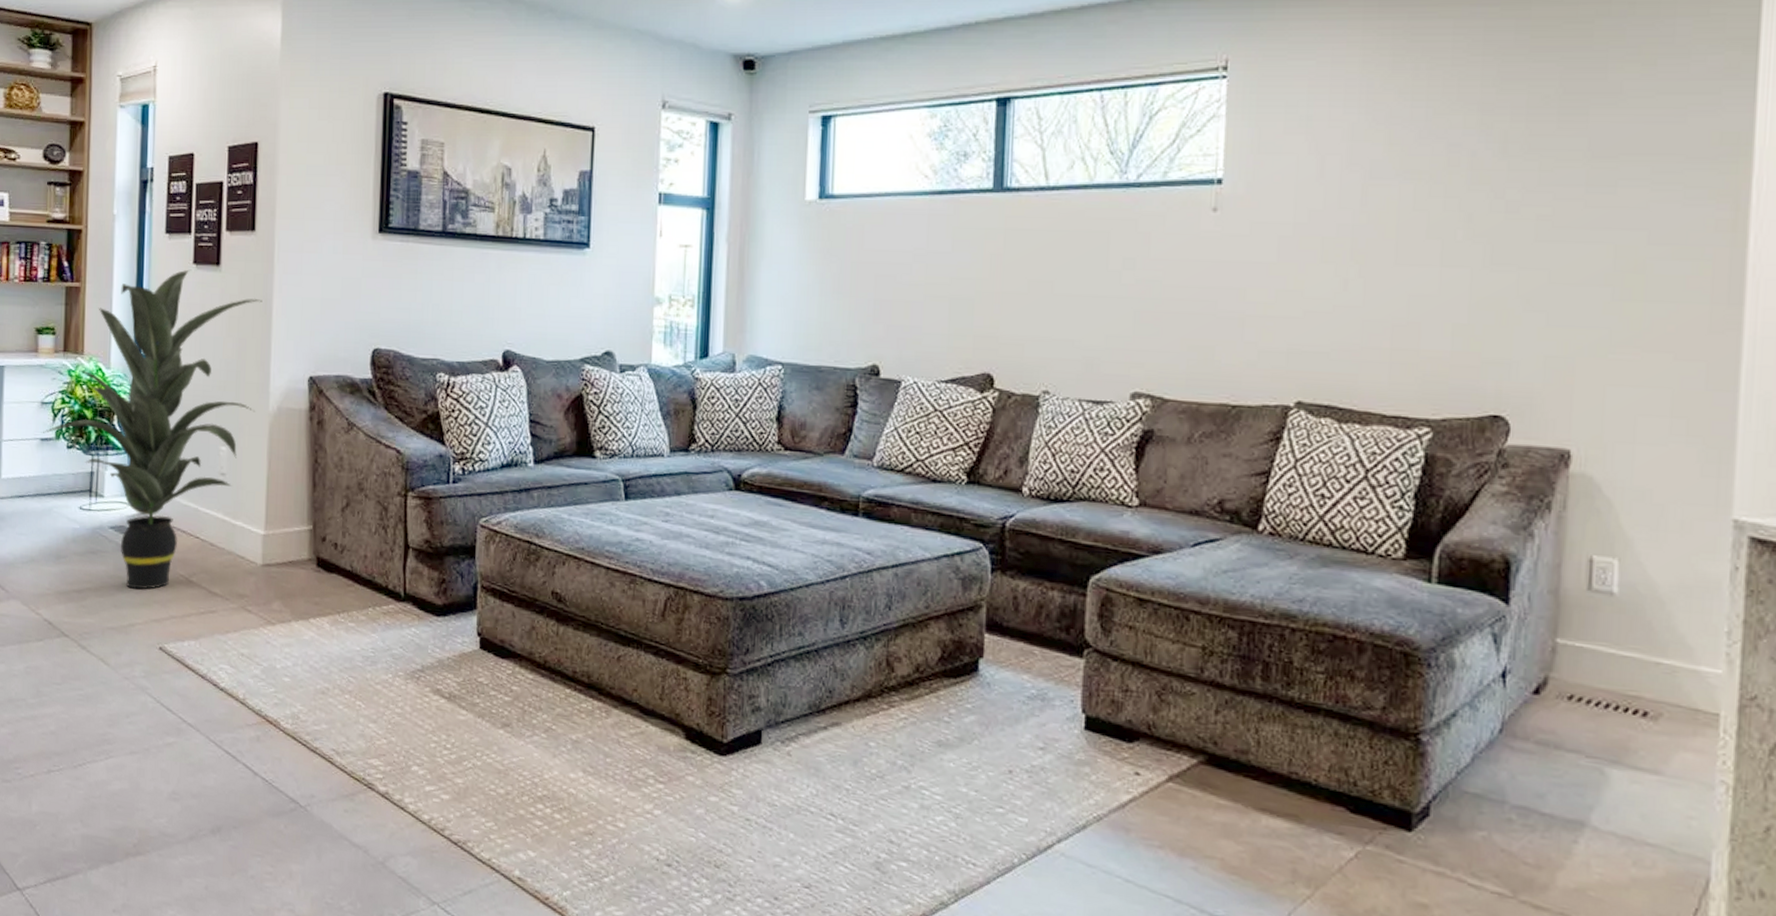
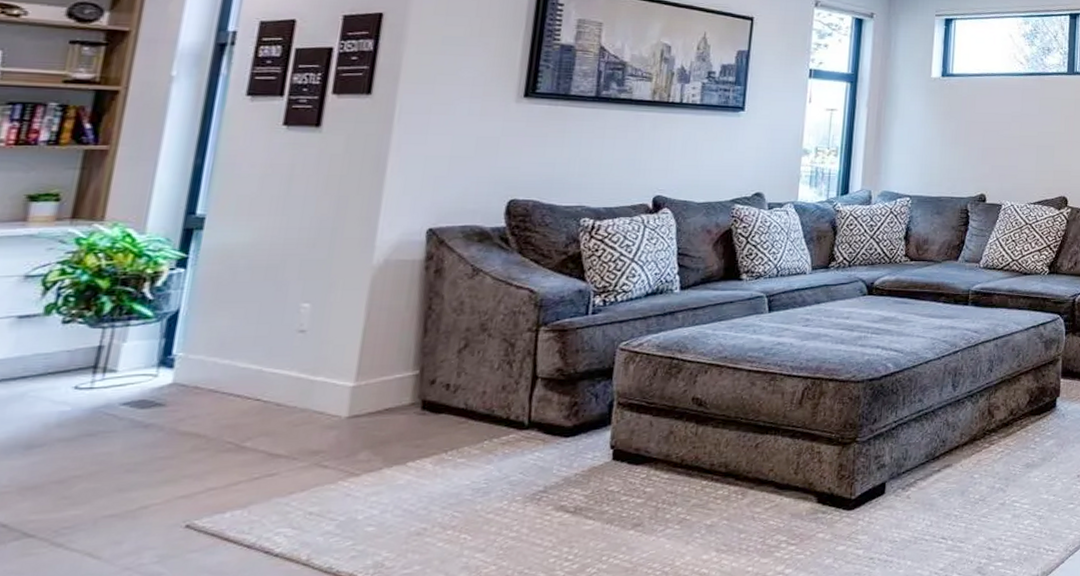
indoor plant: present [43,269,263,590] -> none [23,130,374,467]

